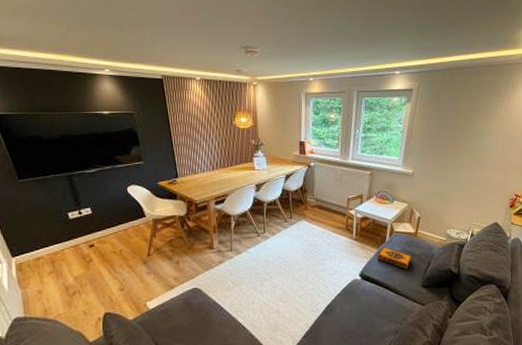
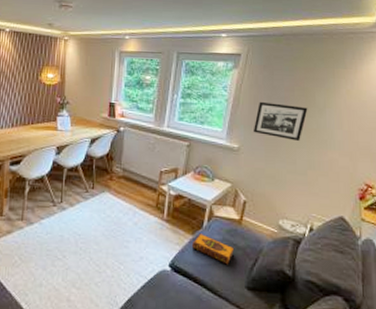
picture frame: none [424,131,470,163] -> present [253,101,308,141]

